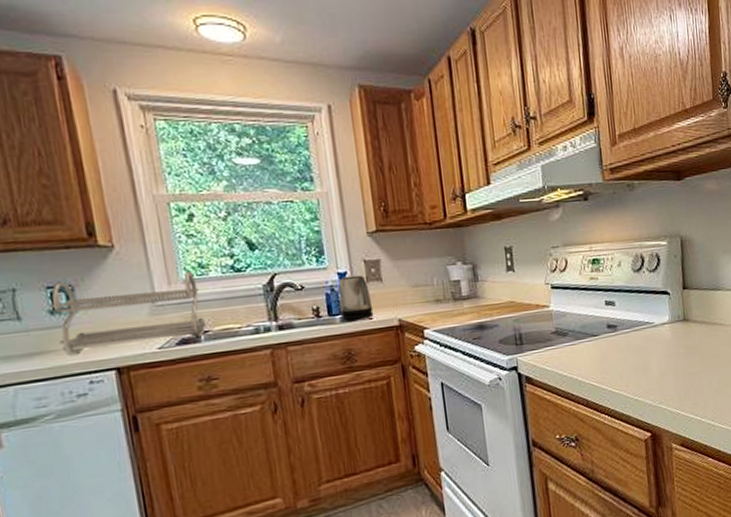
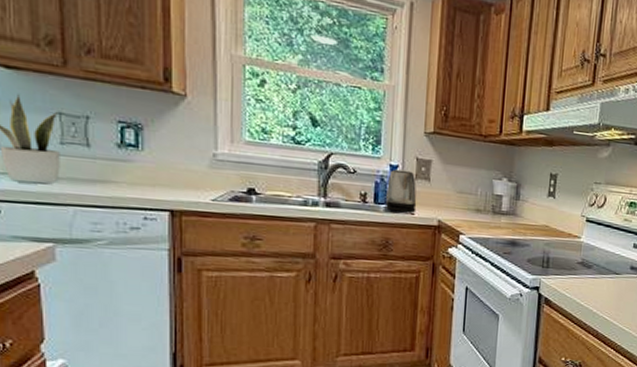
dish rack: present [50,270,206,357] -> none [119,117,259,199]

